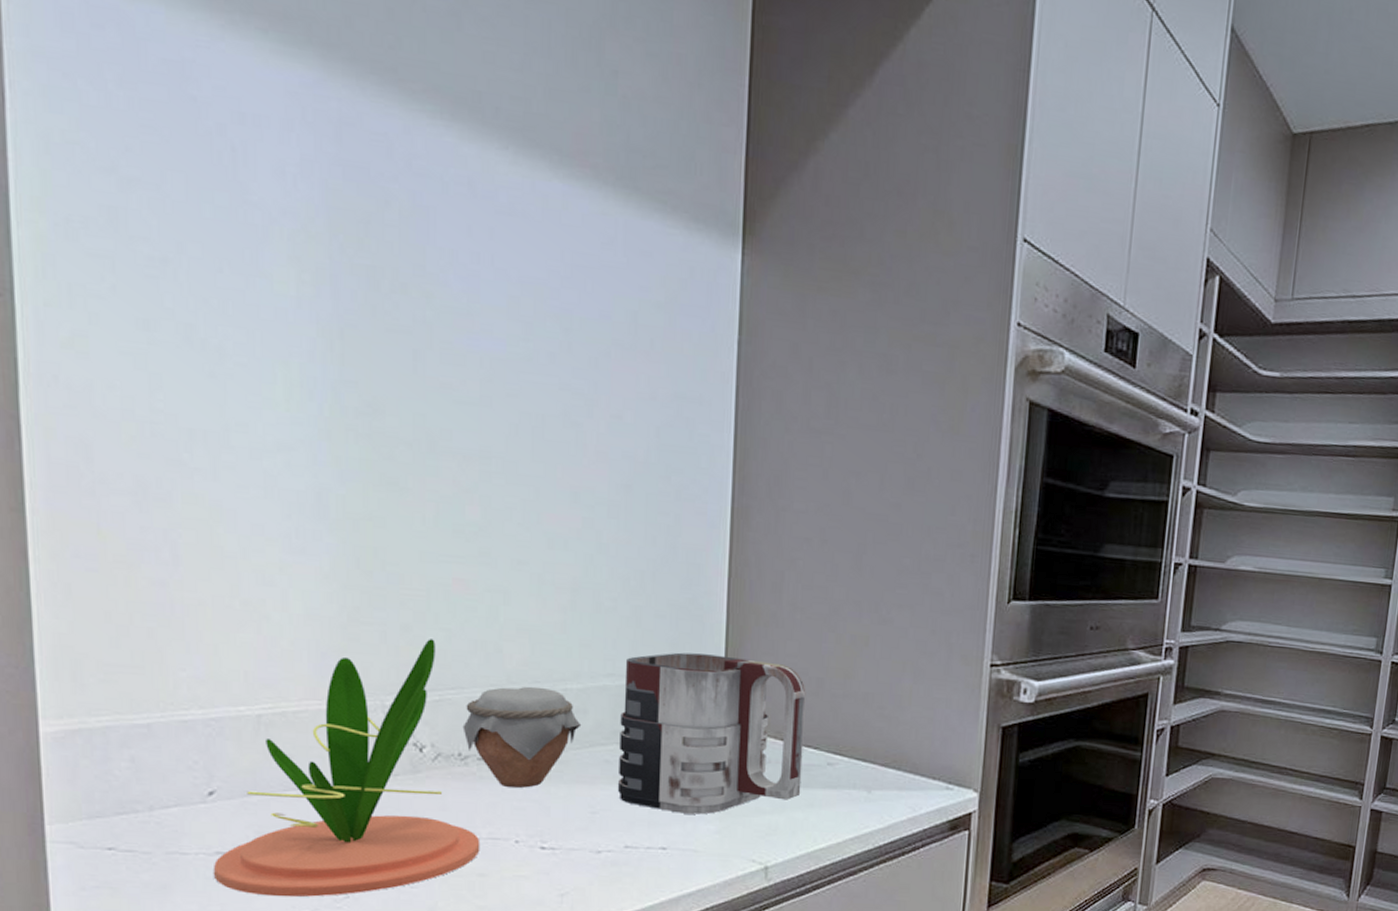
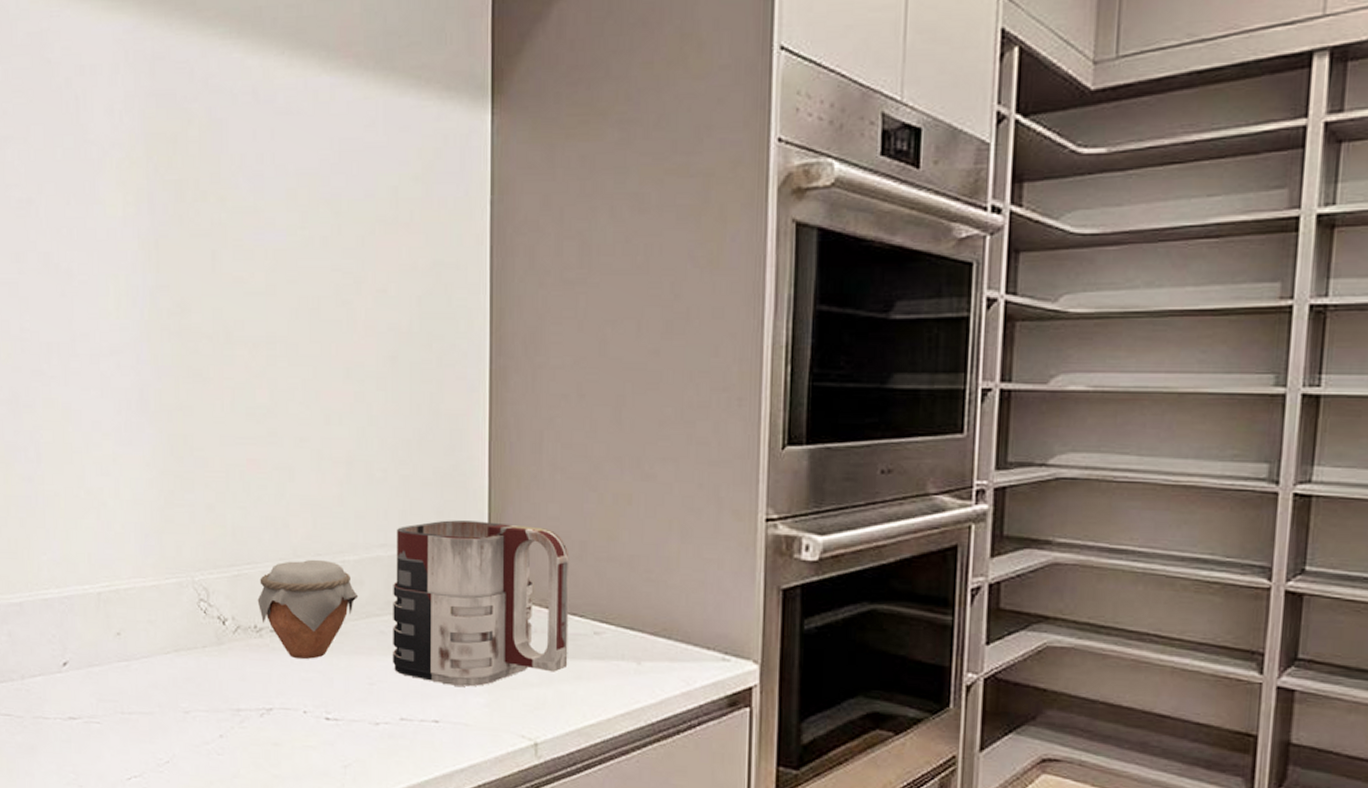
plant: present [214,639,481,897] -> none [67,517,274,761]

